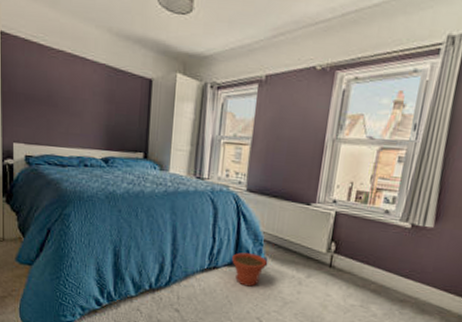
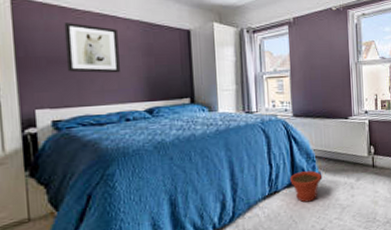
wall art: none [40,61,85,118] -> present [64,23,120,73]

